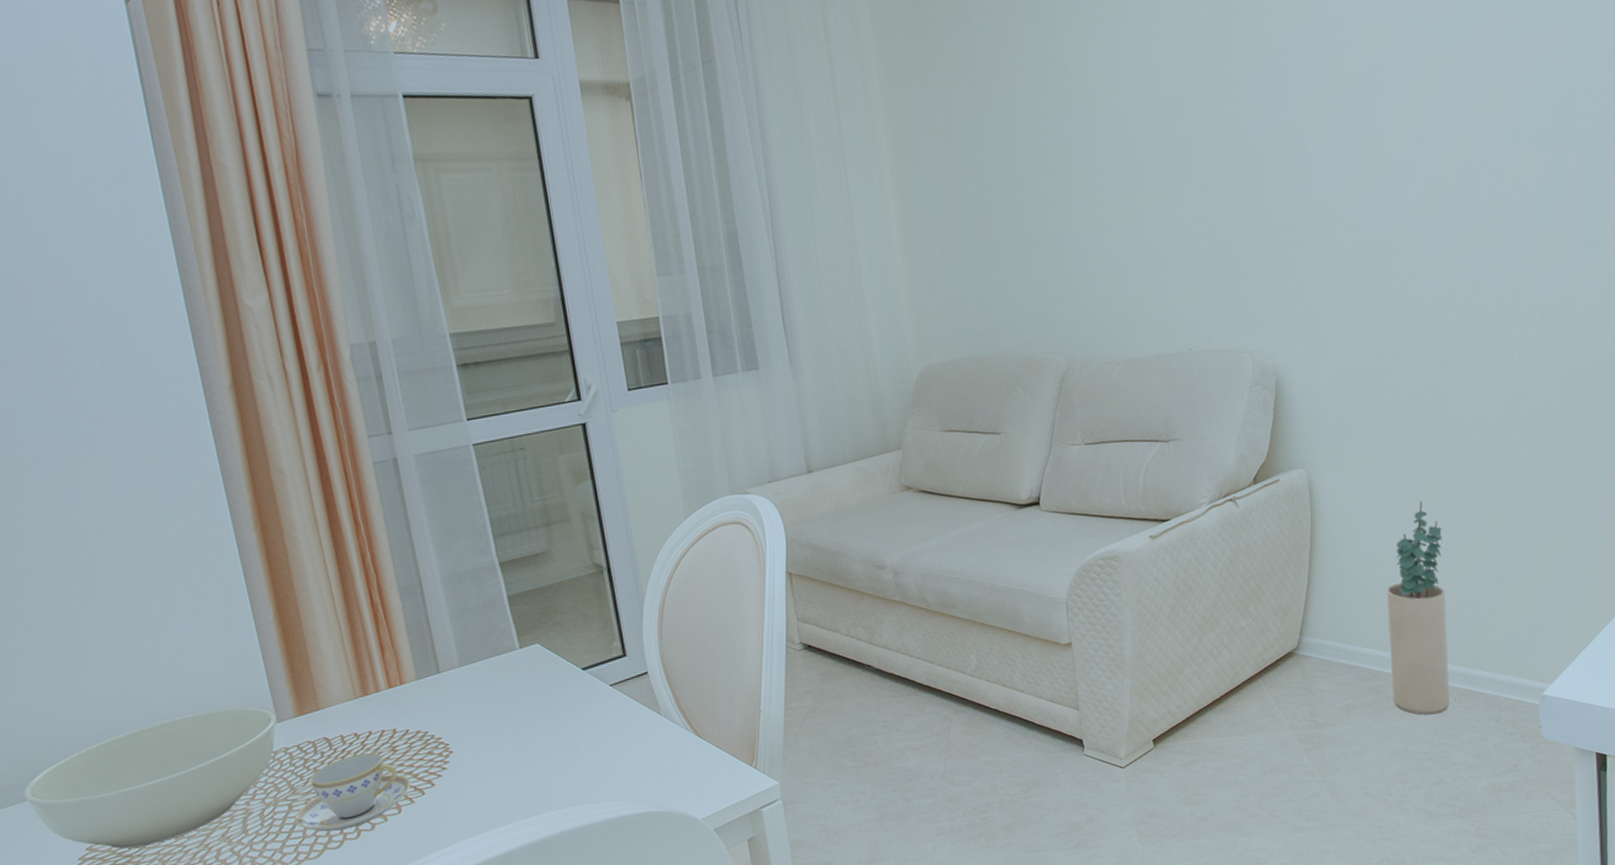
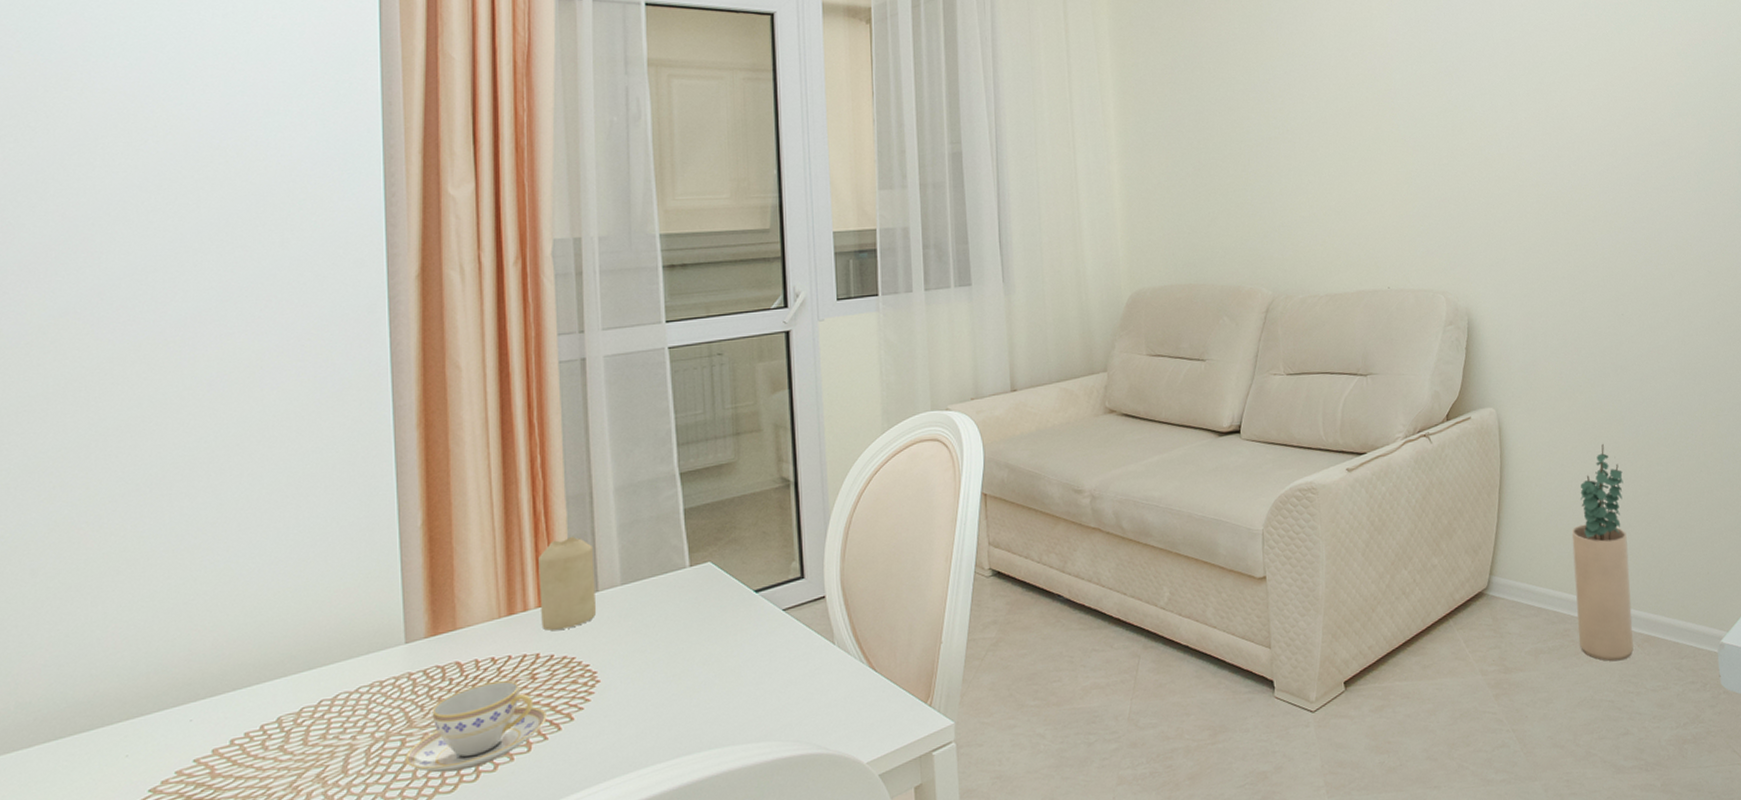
bowl: present [23,706,277,849] -> none [87,624,405,791]
candle: none [382,624,441,709] -> present [538,537,596,631]

